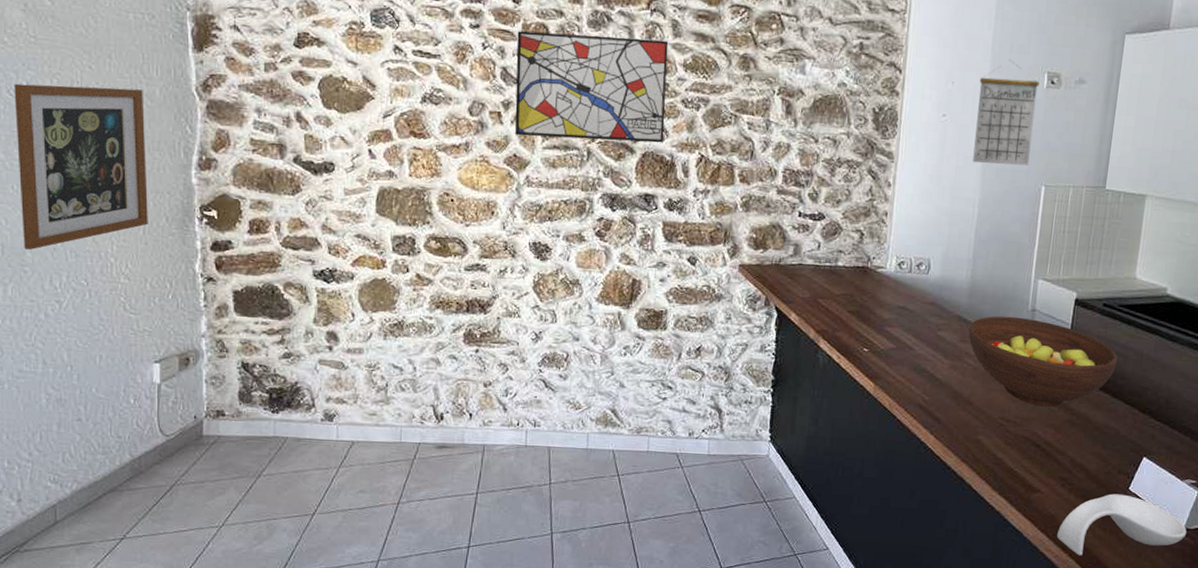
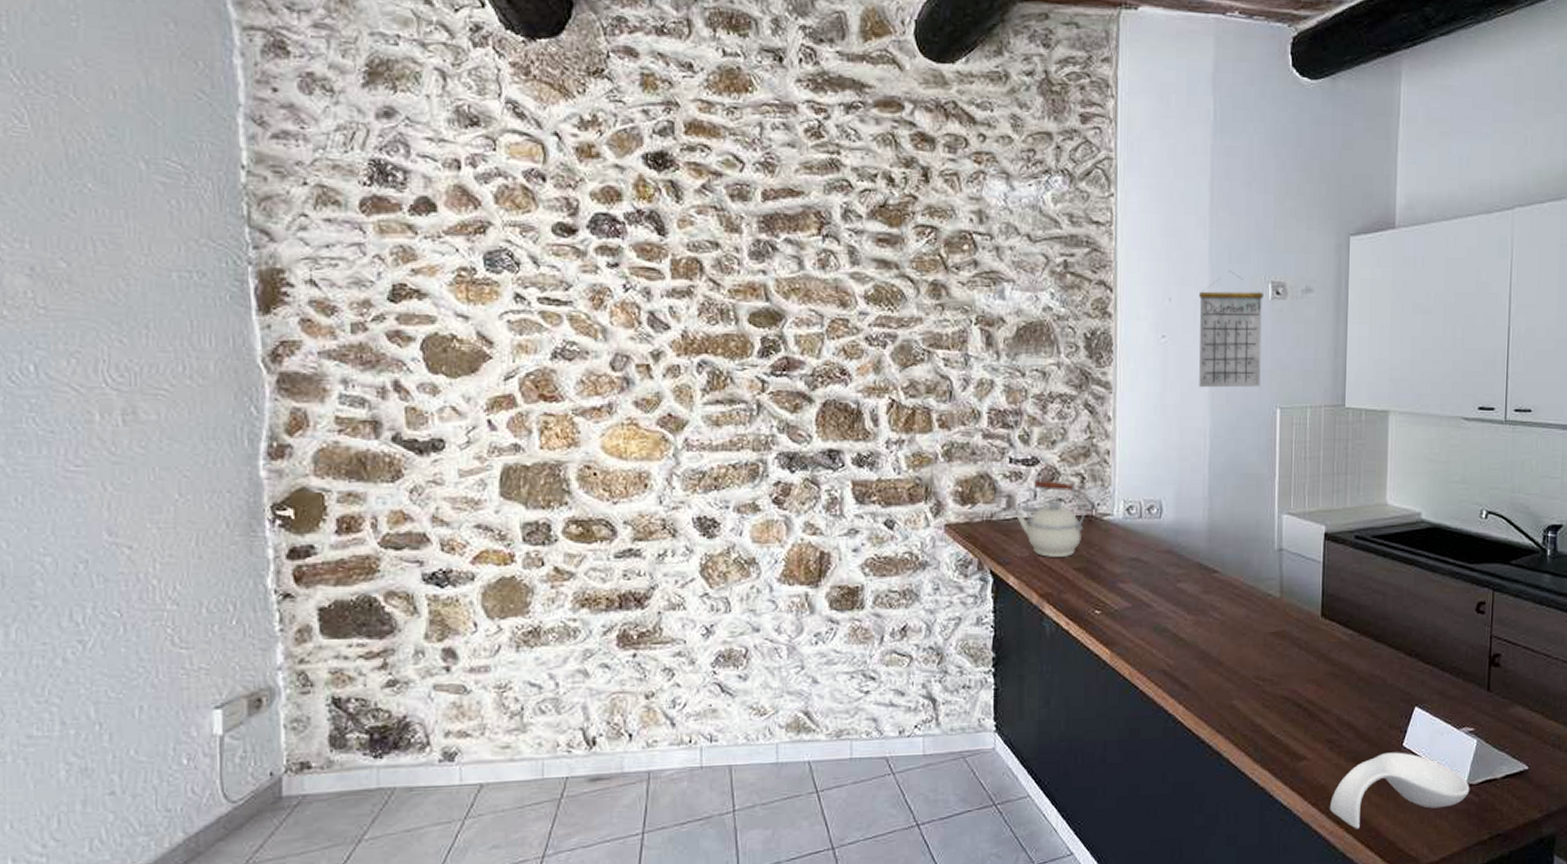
wall art: present [14,83,148,250] -> none [17,365,202,577]
wall art: present [514,31,669,143] -> none [665,268,847,391]
kettle: none [802,232,862,301] -> present [1017,479,1086,557]
fruit bowl: present [968,316,1118,407] -> none [1211,559,1377,659]

